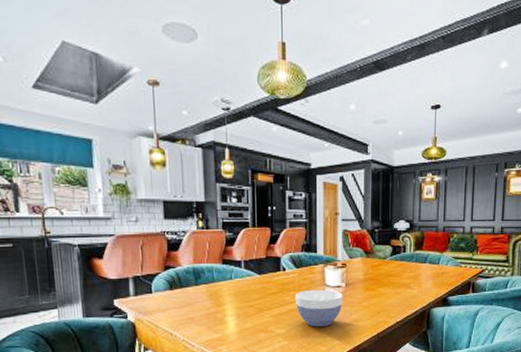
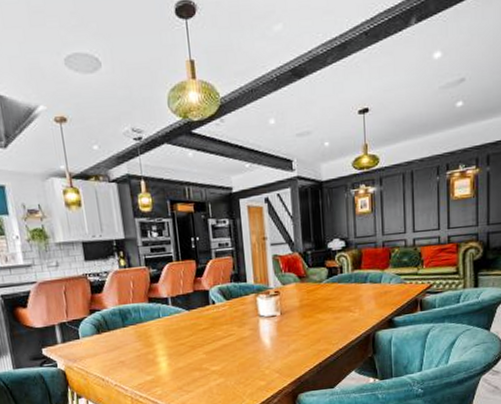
bowl: present [295,289,343,327] -> none [227,320,279,361]

